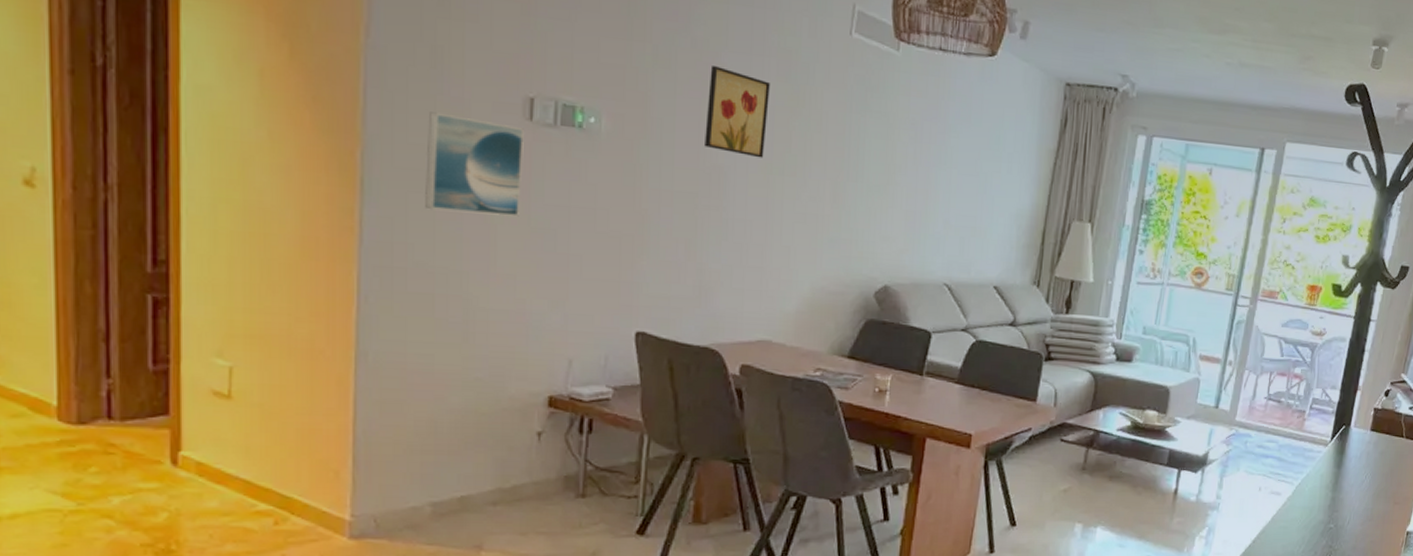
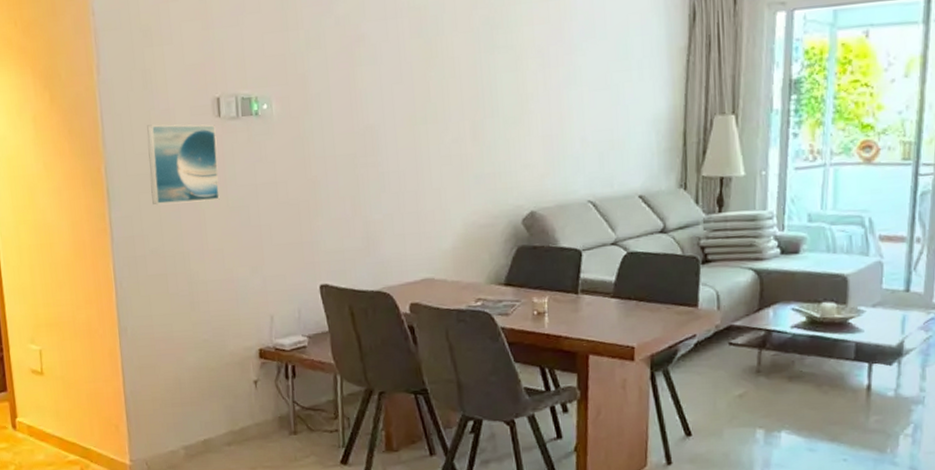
wall art: present [705,66,770,158] -> none [353,36,408,113]

